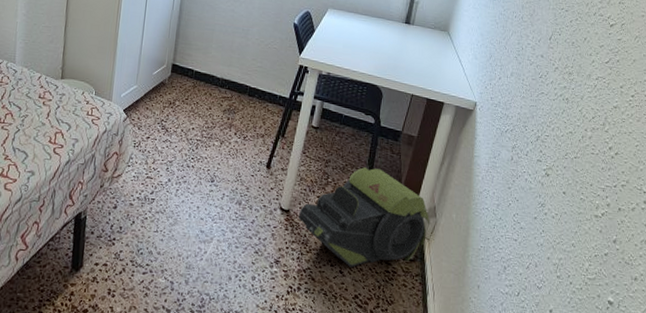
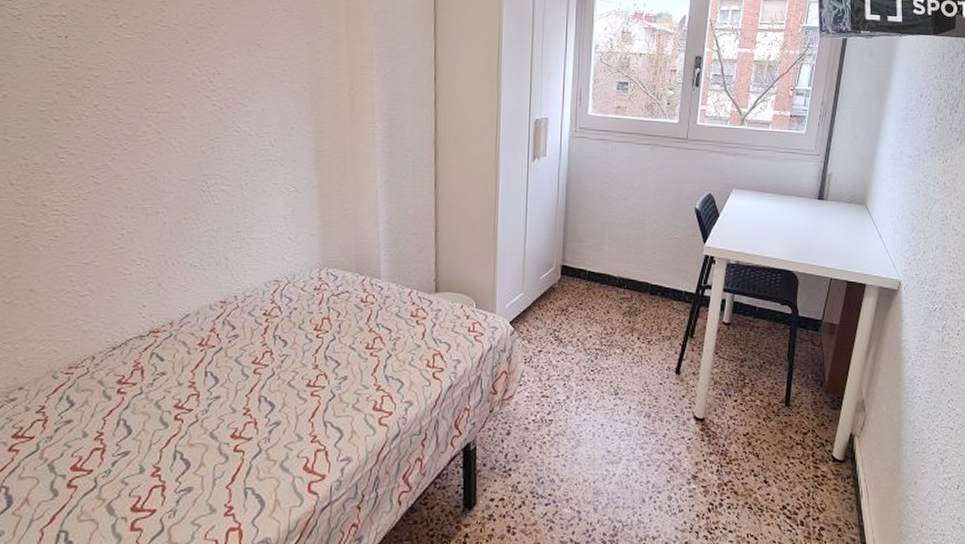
backpack: present [298,167,430,267] -> none [715,363,859,475]

